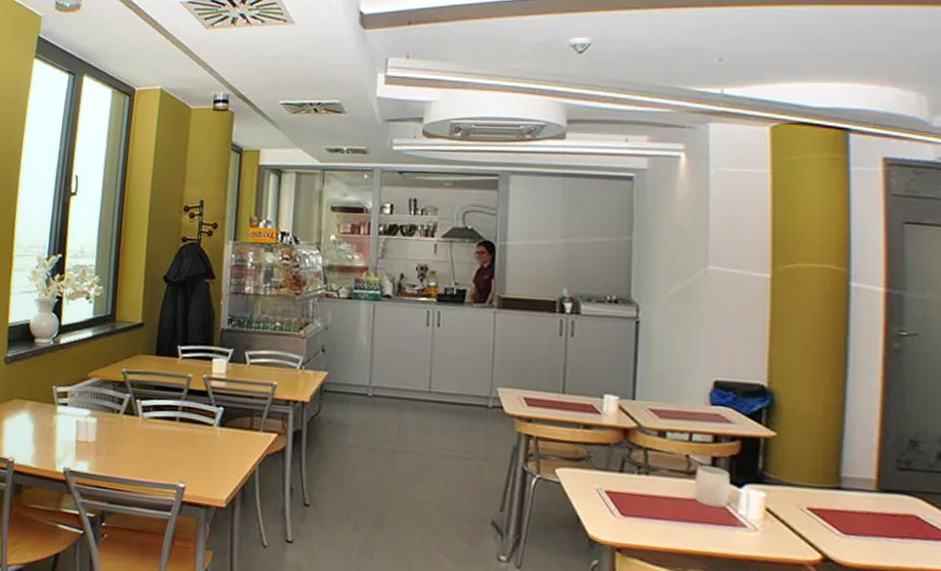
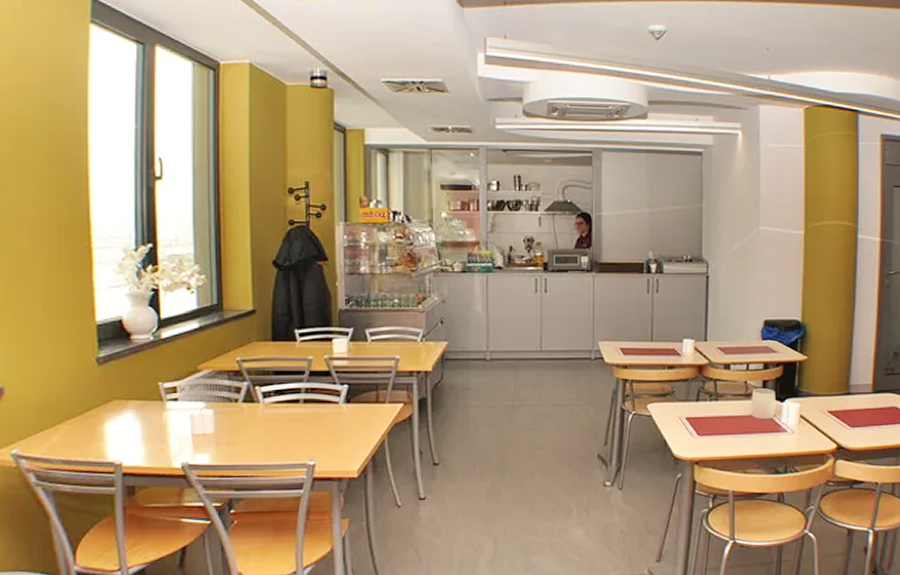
microwave: none [441,278,494,306] -> present [547,248,592,272]

